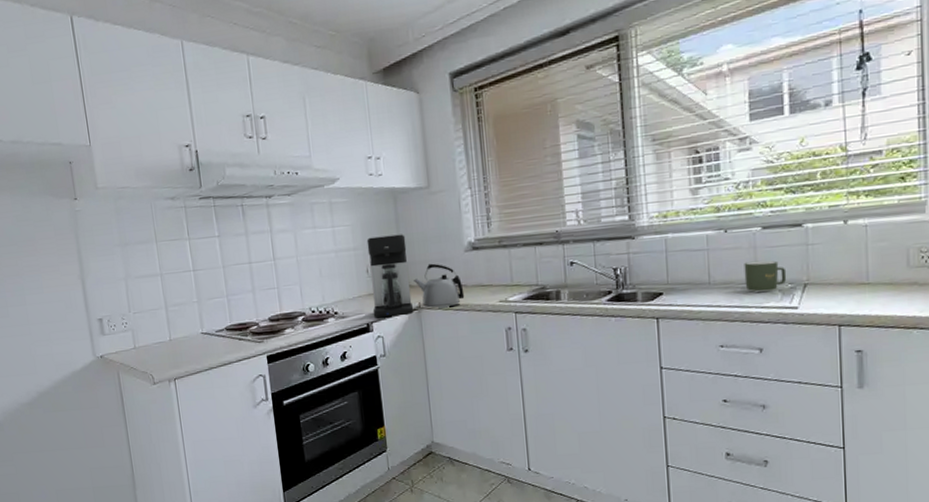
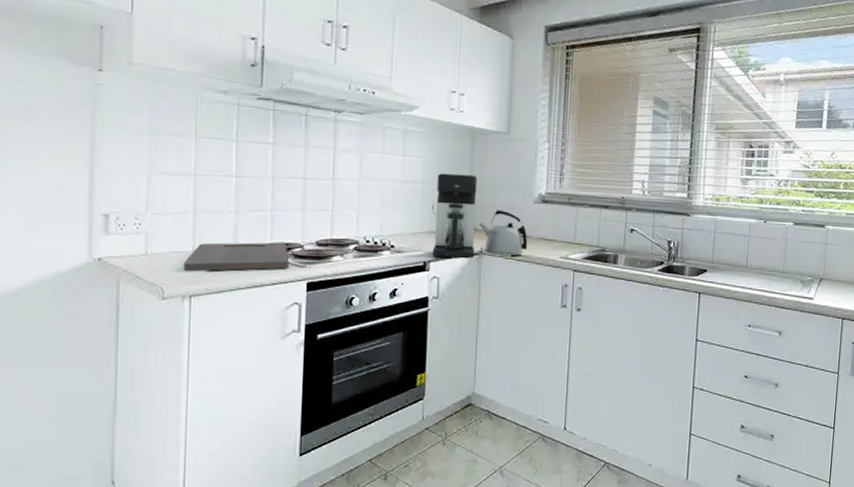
cutting board: none [164,322,250,359] -> present [183,242,290,272]
mug: present [744,260,787,293] -> none [774,252,808,282]

